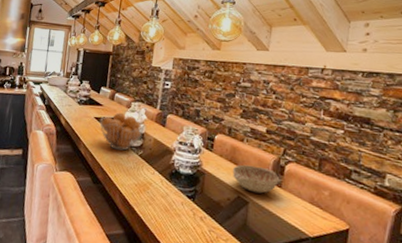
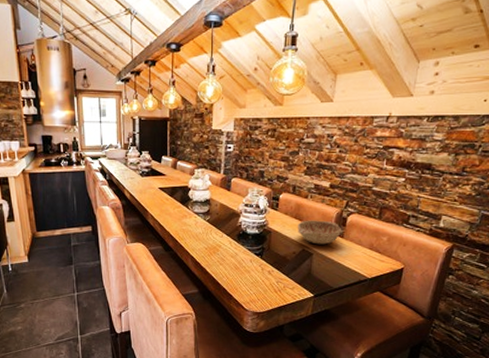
fruit basket: present [100,112,145,151] -> none [165,180,210,218]

